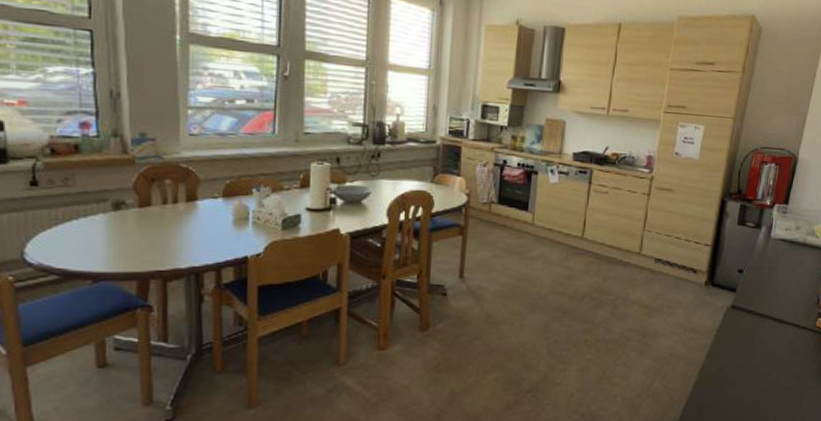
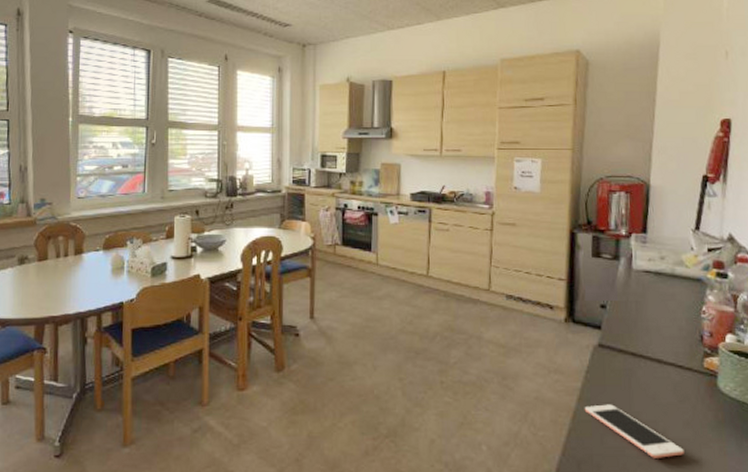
cell phone: none [711,359,789,404] -> present [584,404,684,458]

